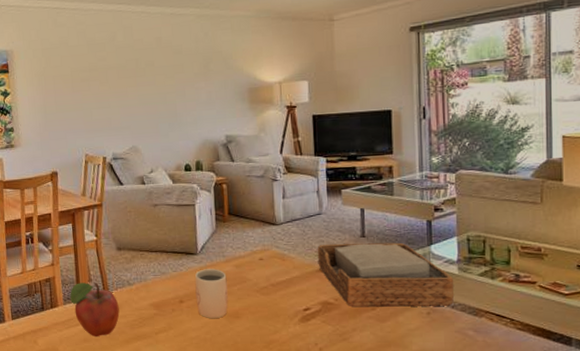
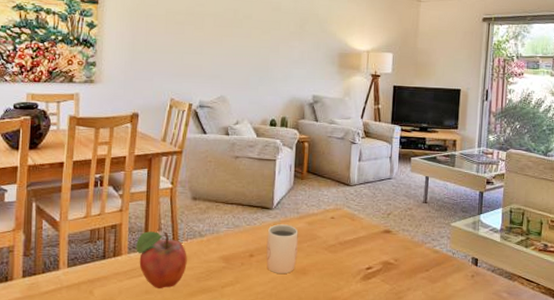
napkin holder: present [317,242,455,308] -> none [383,207,496,271]

